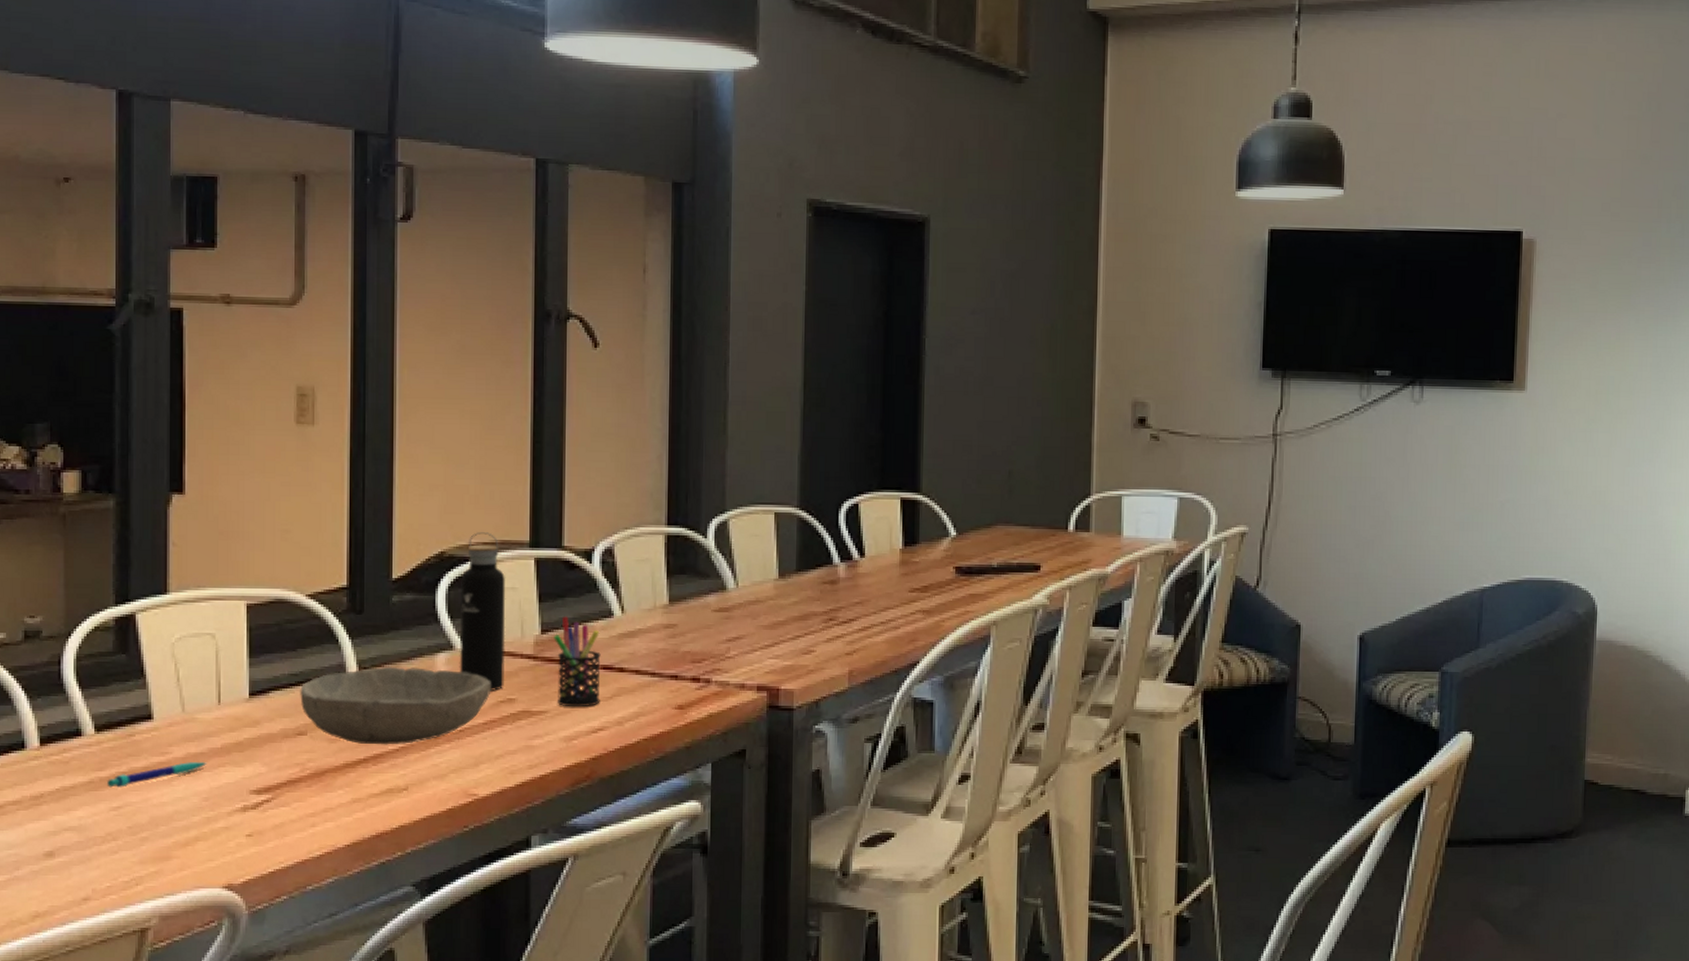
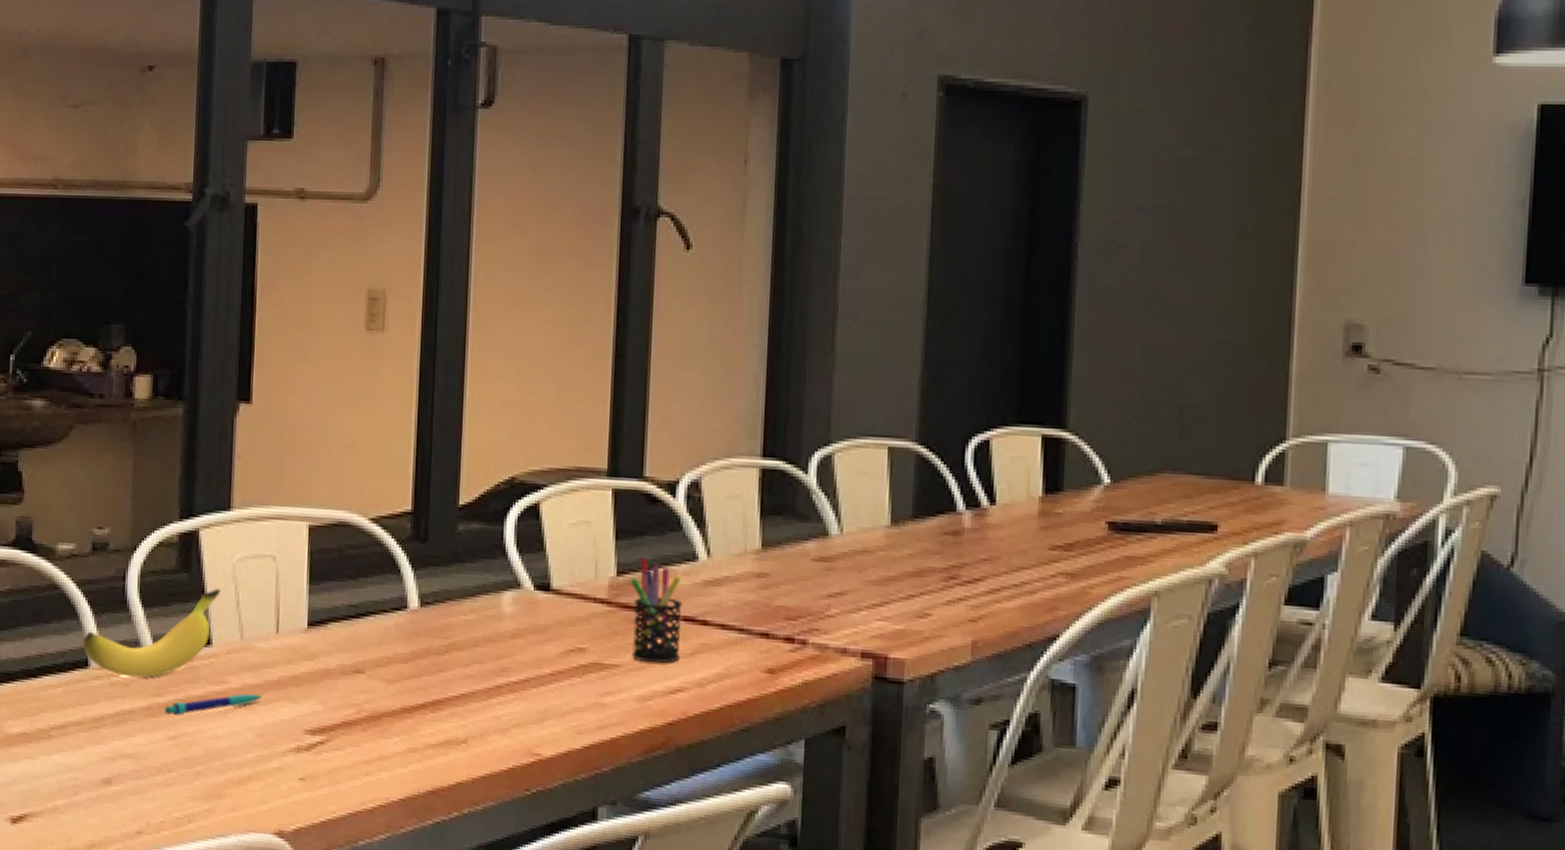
banana: none [19,667,160,755] -> present [83,589,221,678]
bowl: present [300,666,491,745] -> none [359,602,561,691]
water bottle: present [459,532,506,691] -> none [526,457,580,638]

